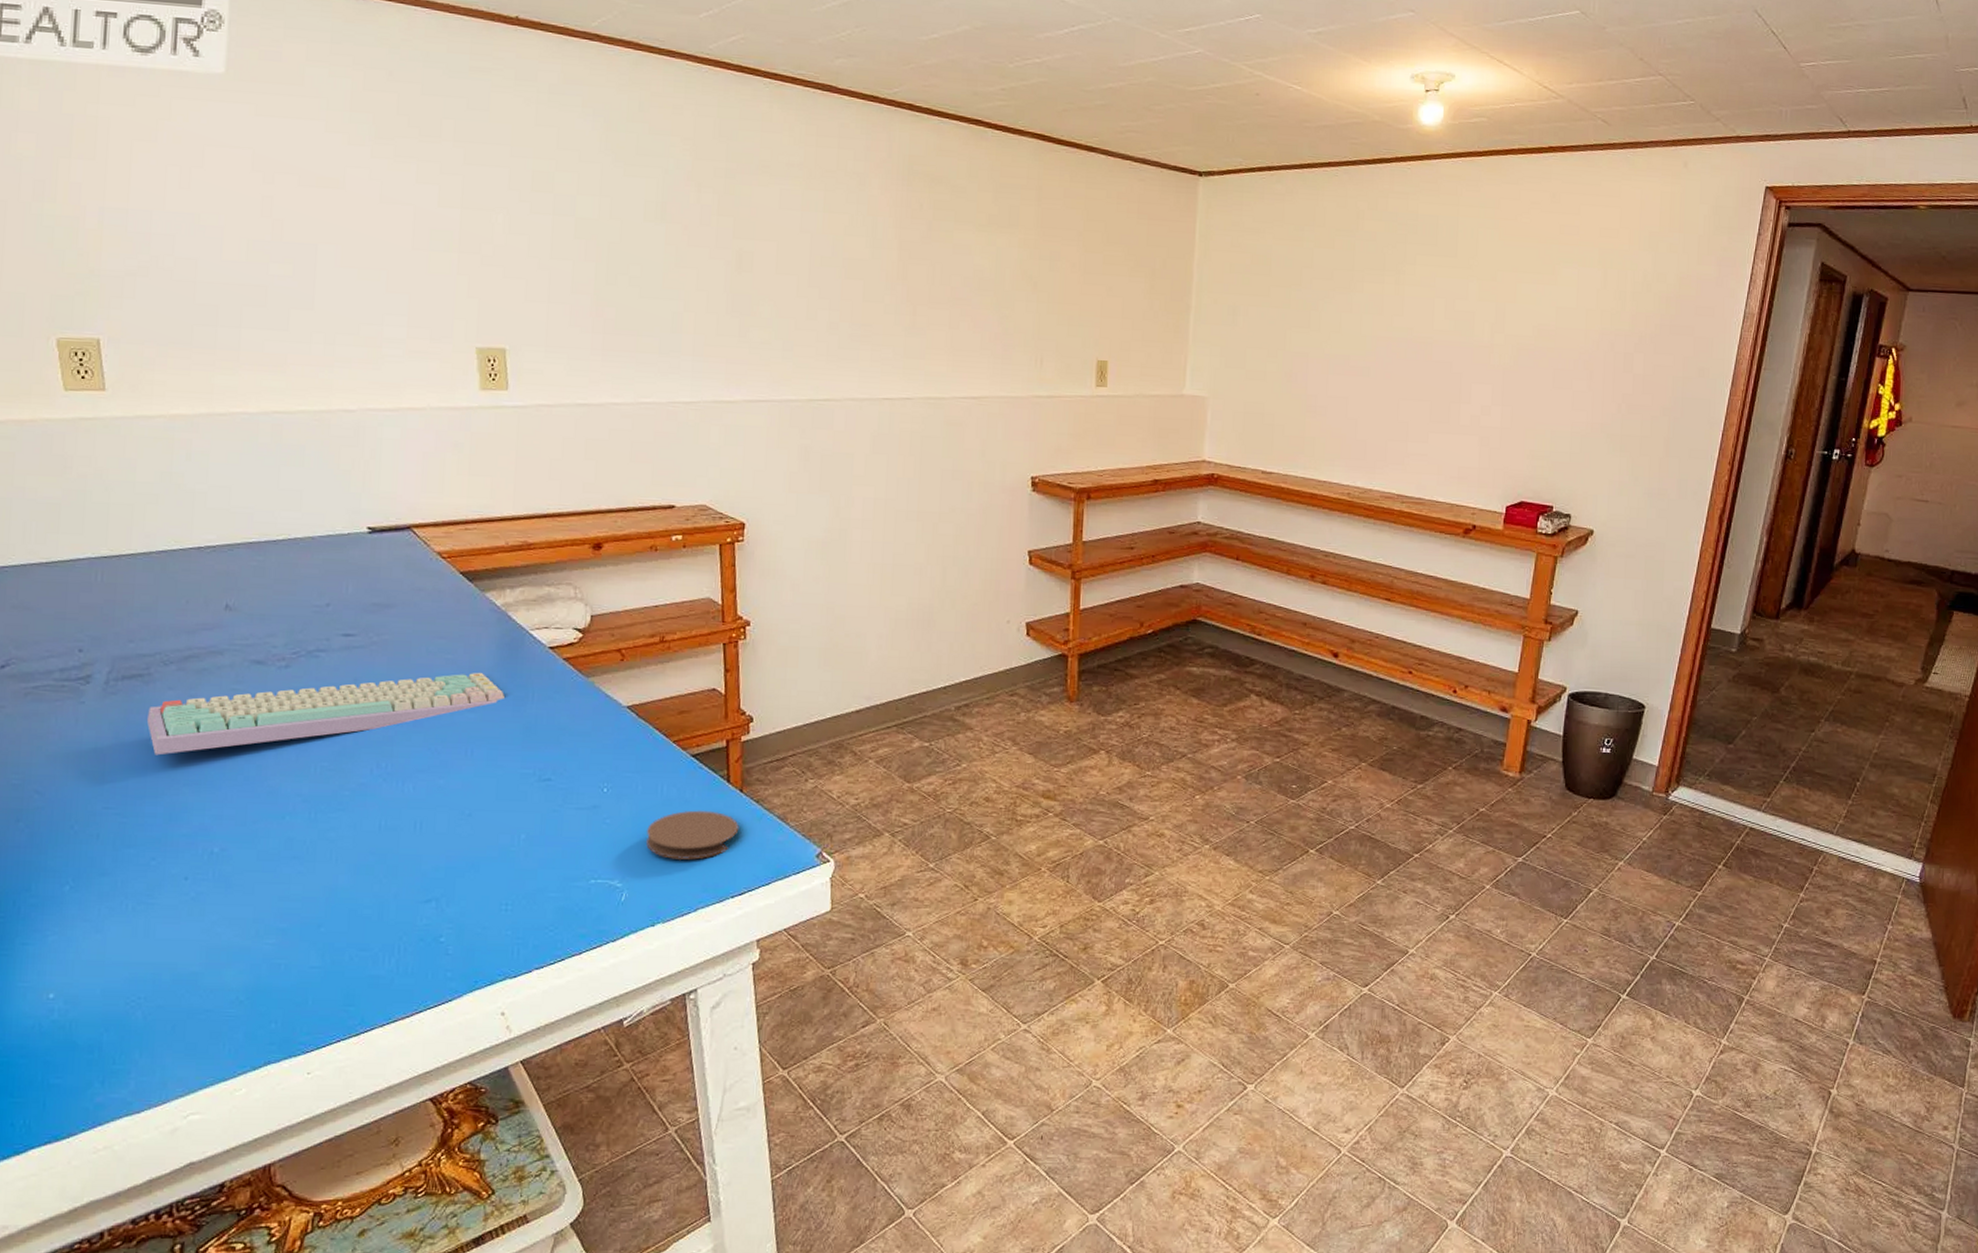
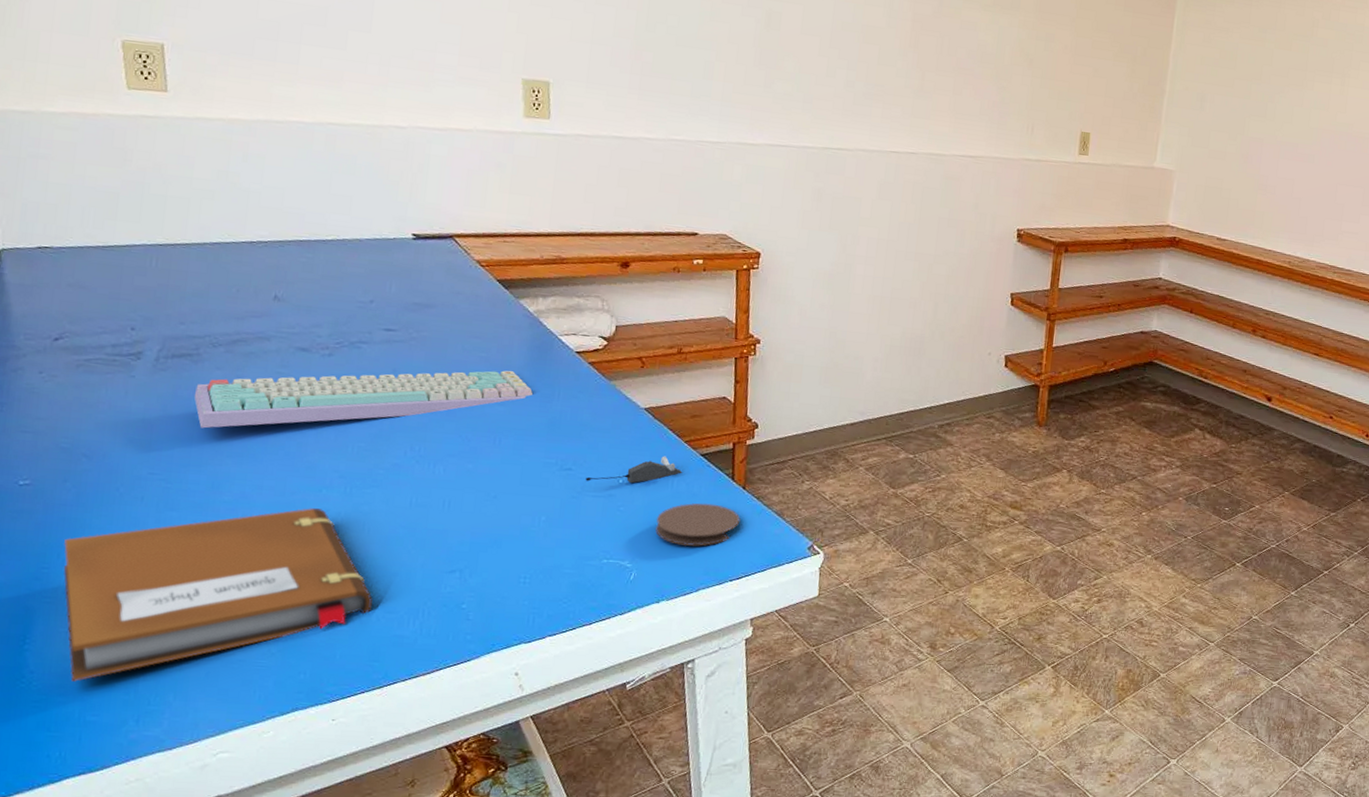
notebook: none [19,837,344,1041] -> present [63,508,373,682]
computer mouse: none [567,759,673,792] -> present [585,456,683,484]

